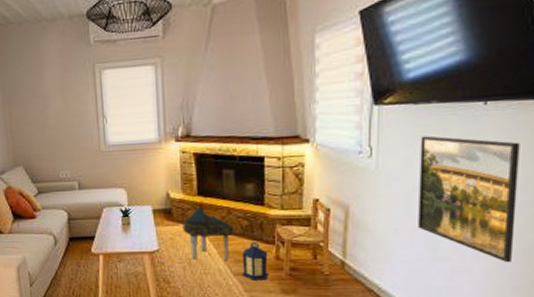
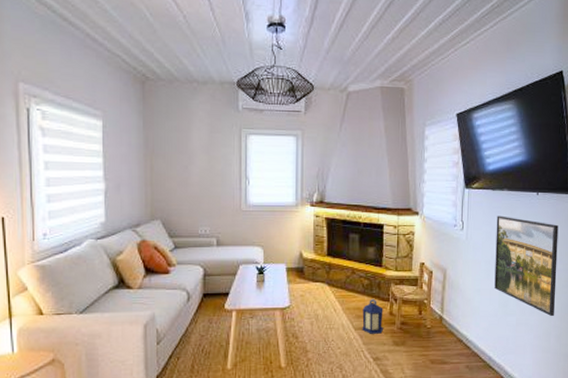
stool: present [182,206,234,260] -> none [312,266,357,316]

